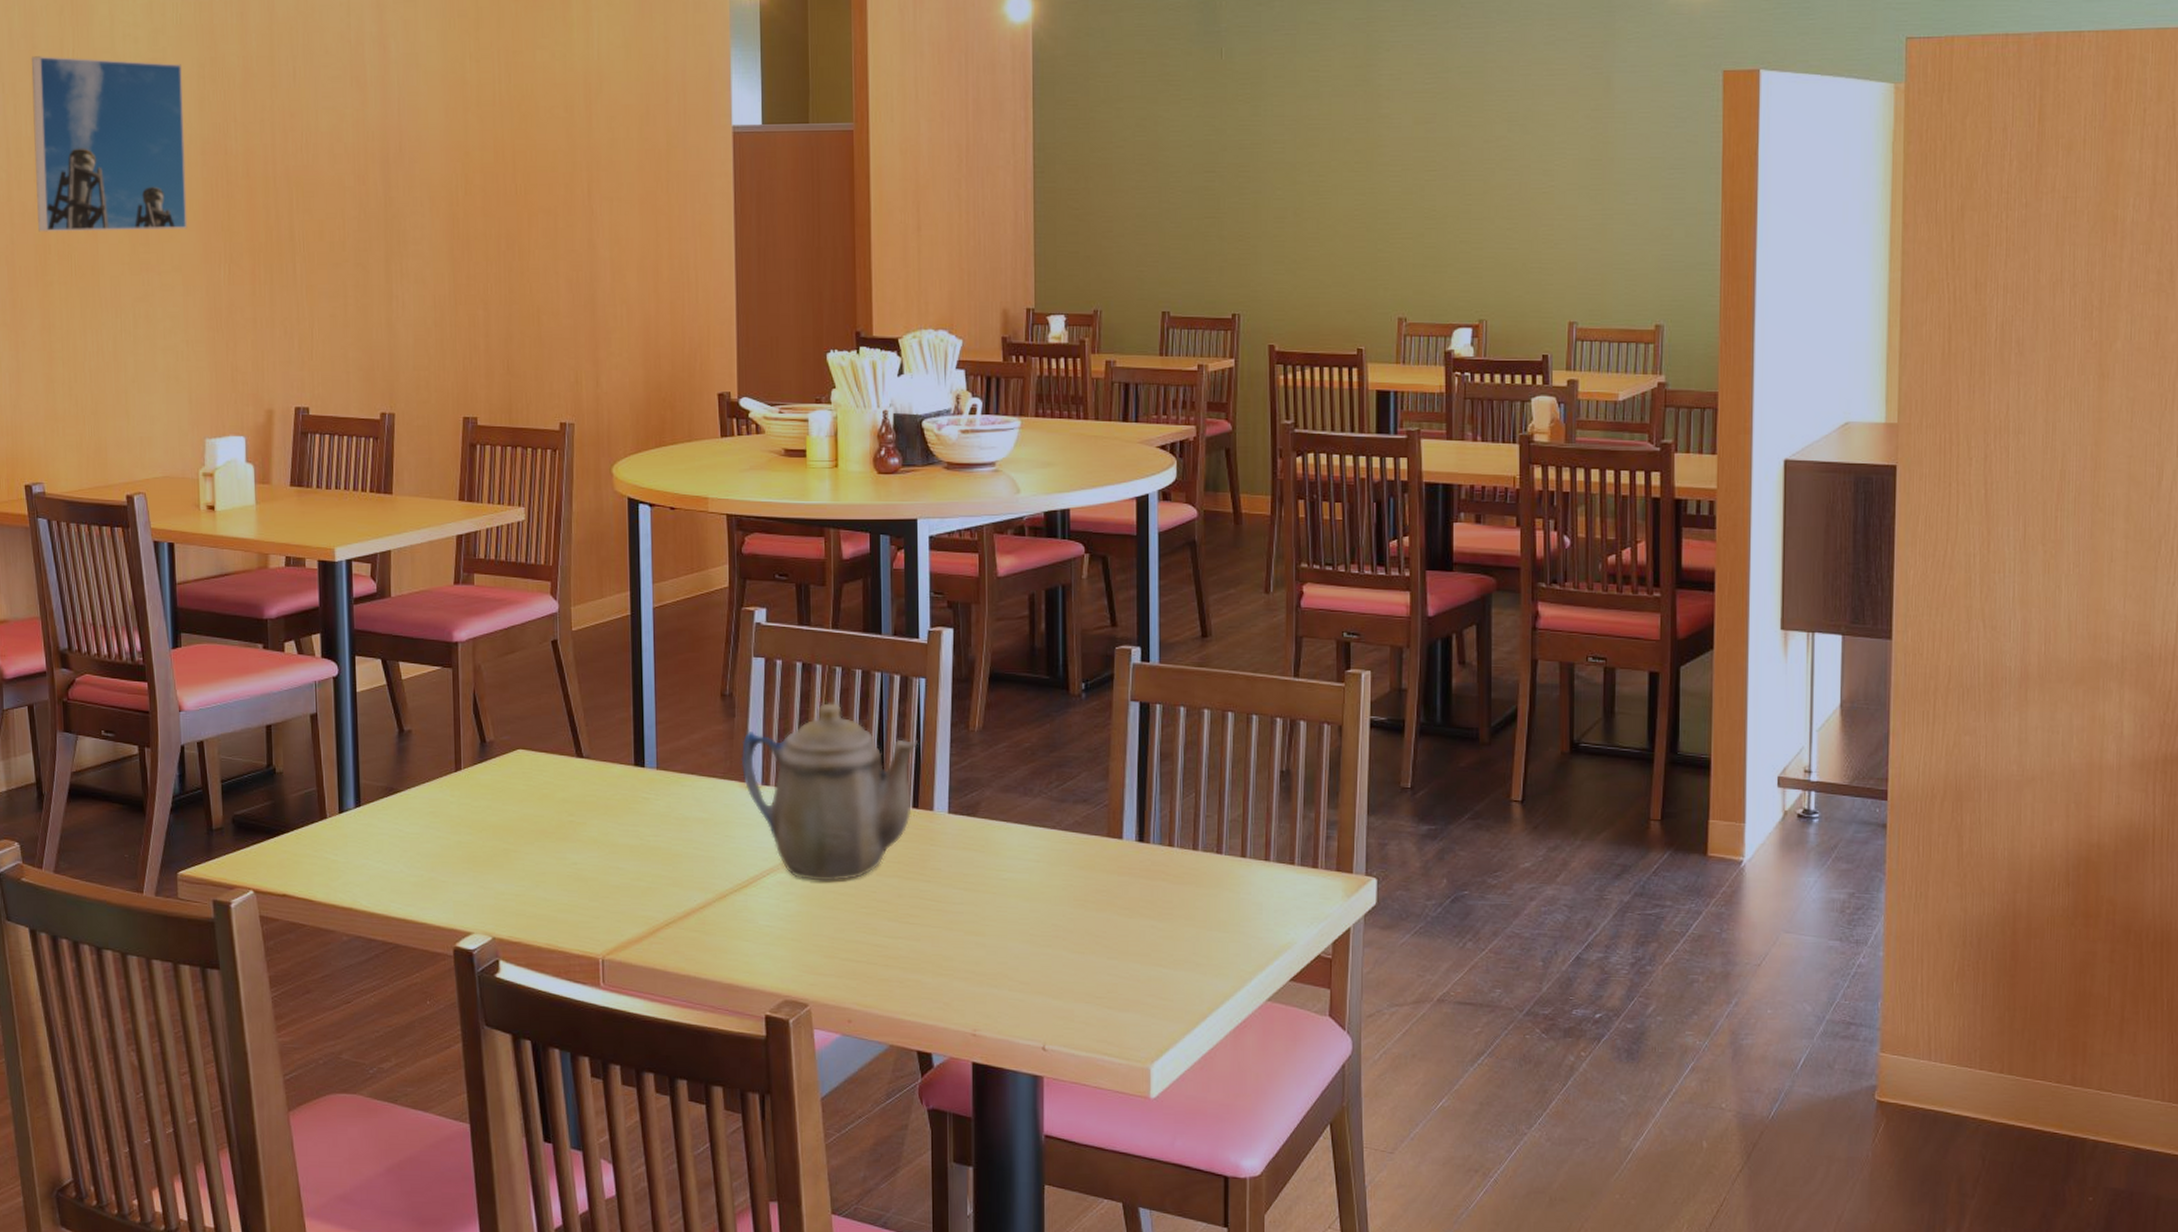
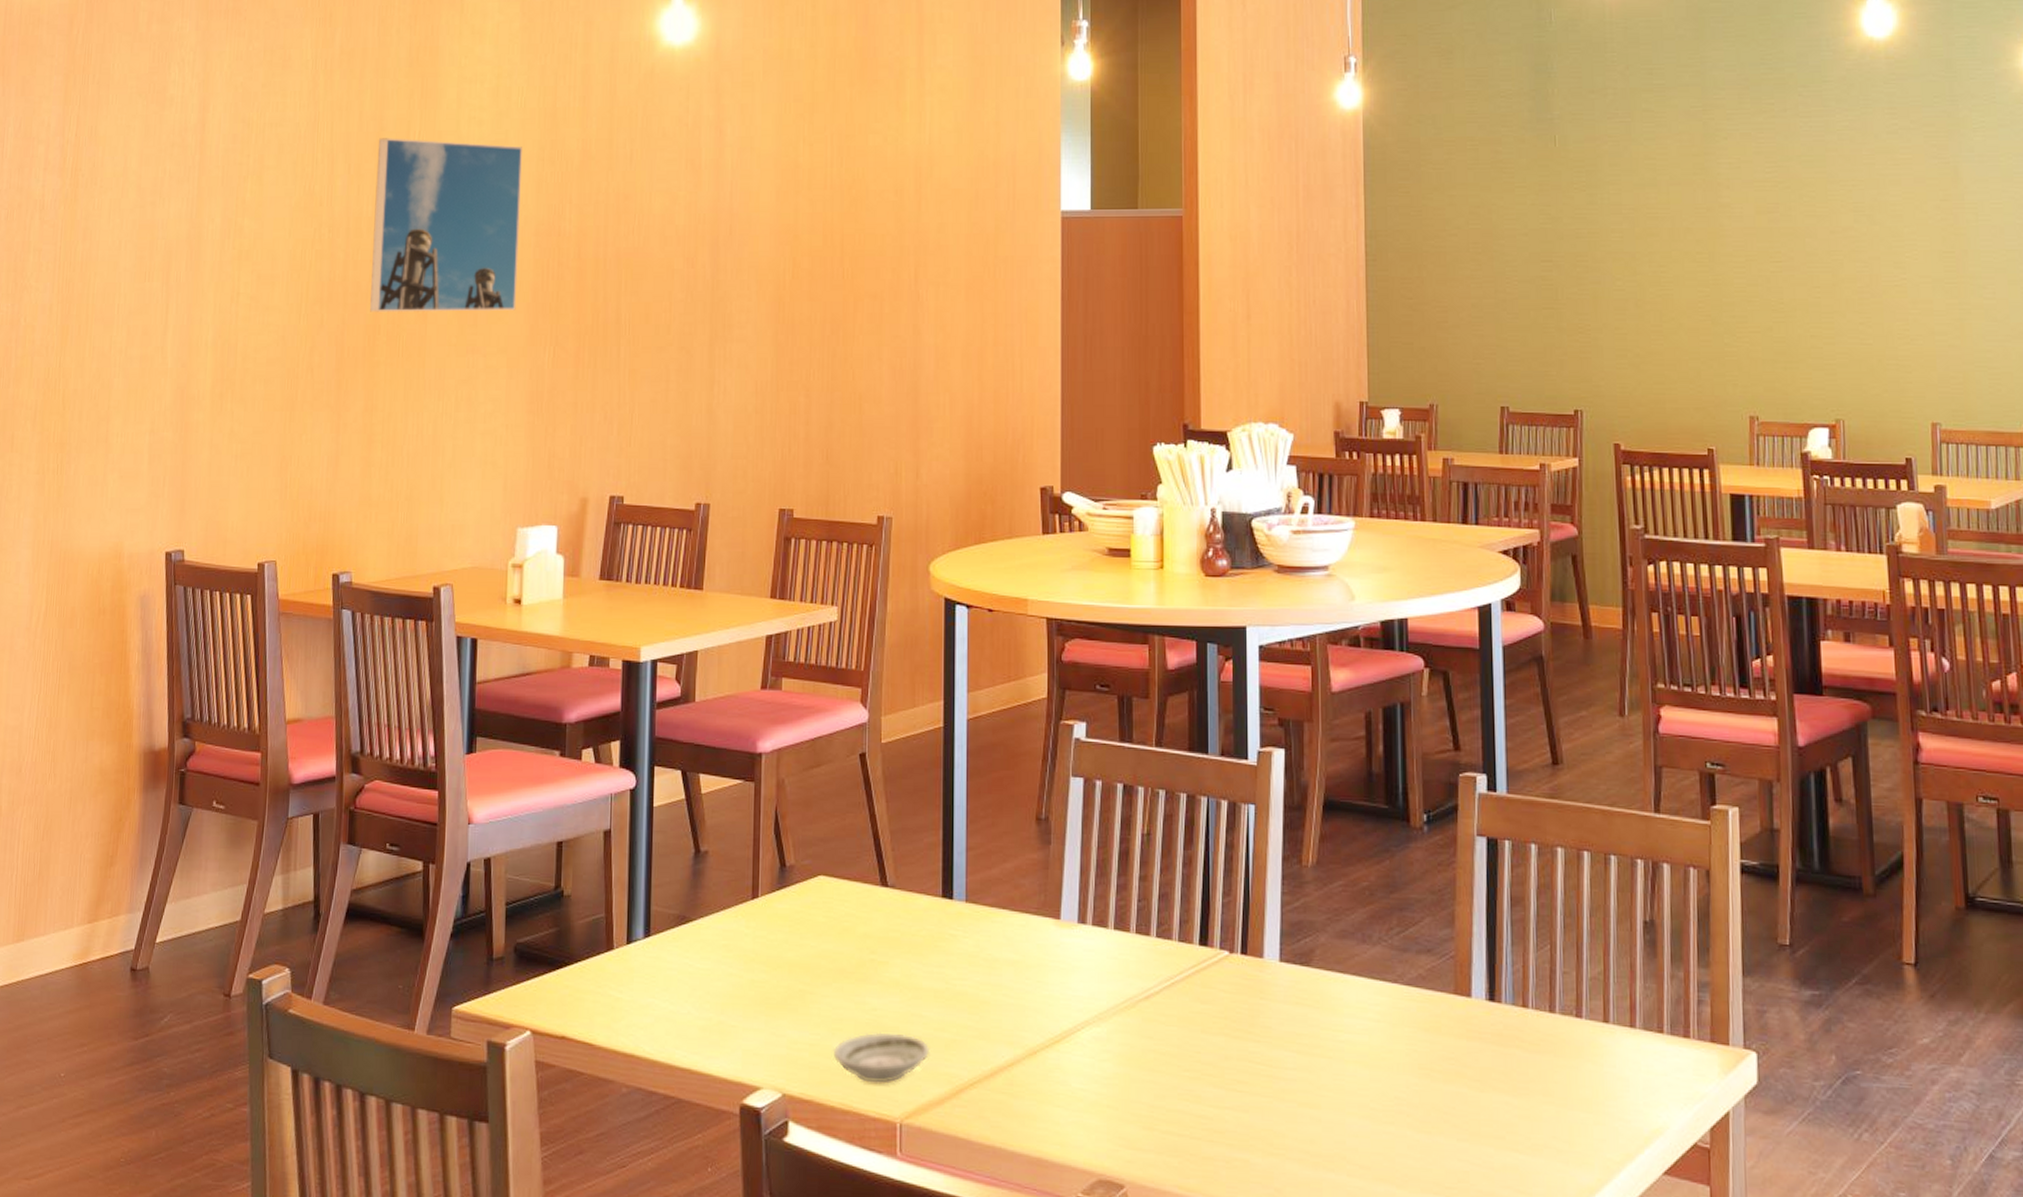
saucer: none [537,883,628,926] -> present [833,1032,930,1084]
teapot: present [741,703,918,881] -> none [1056,830,1246,1039]

